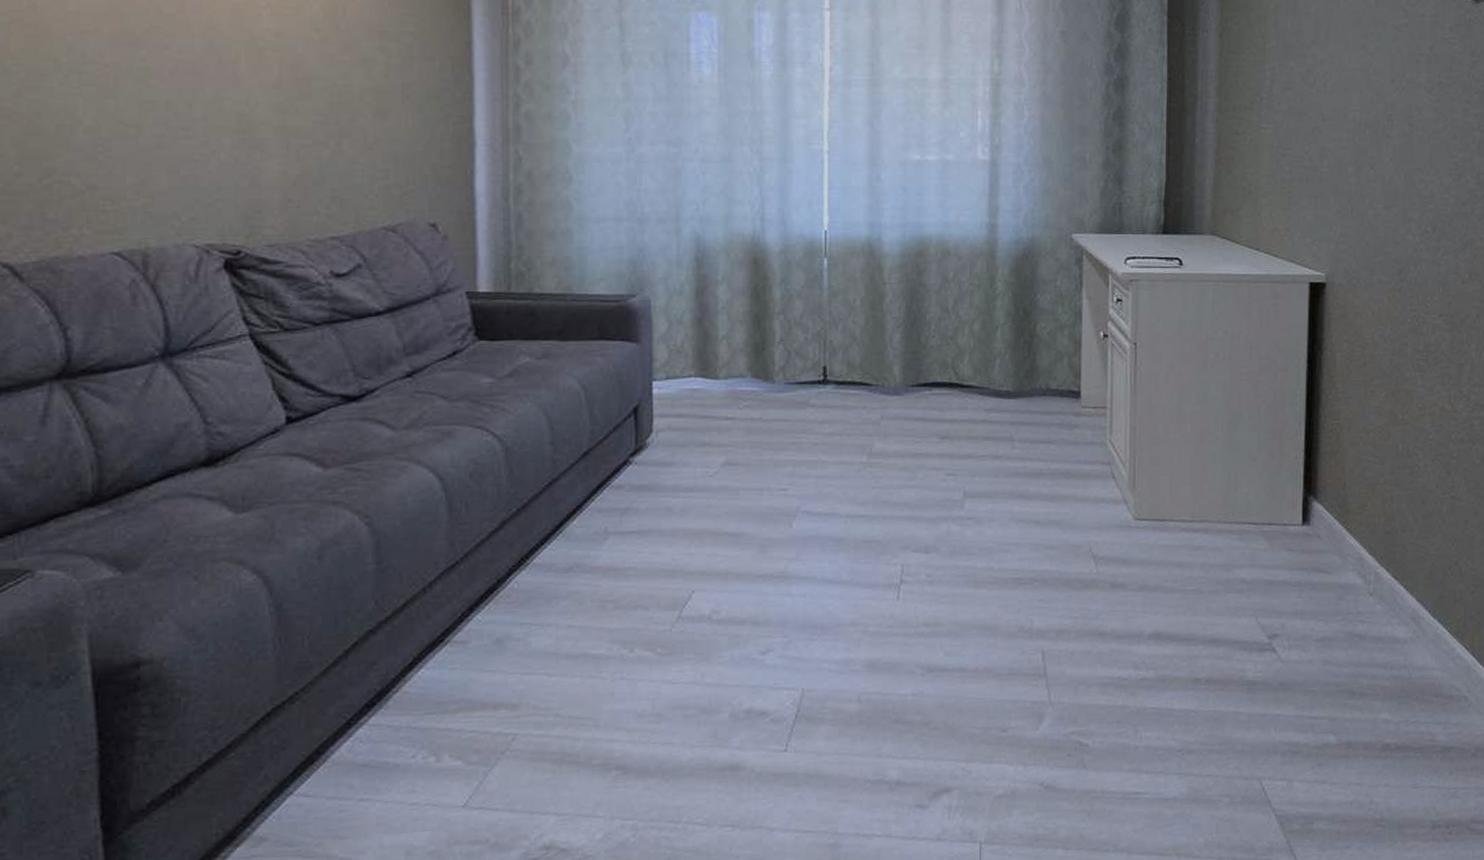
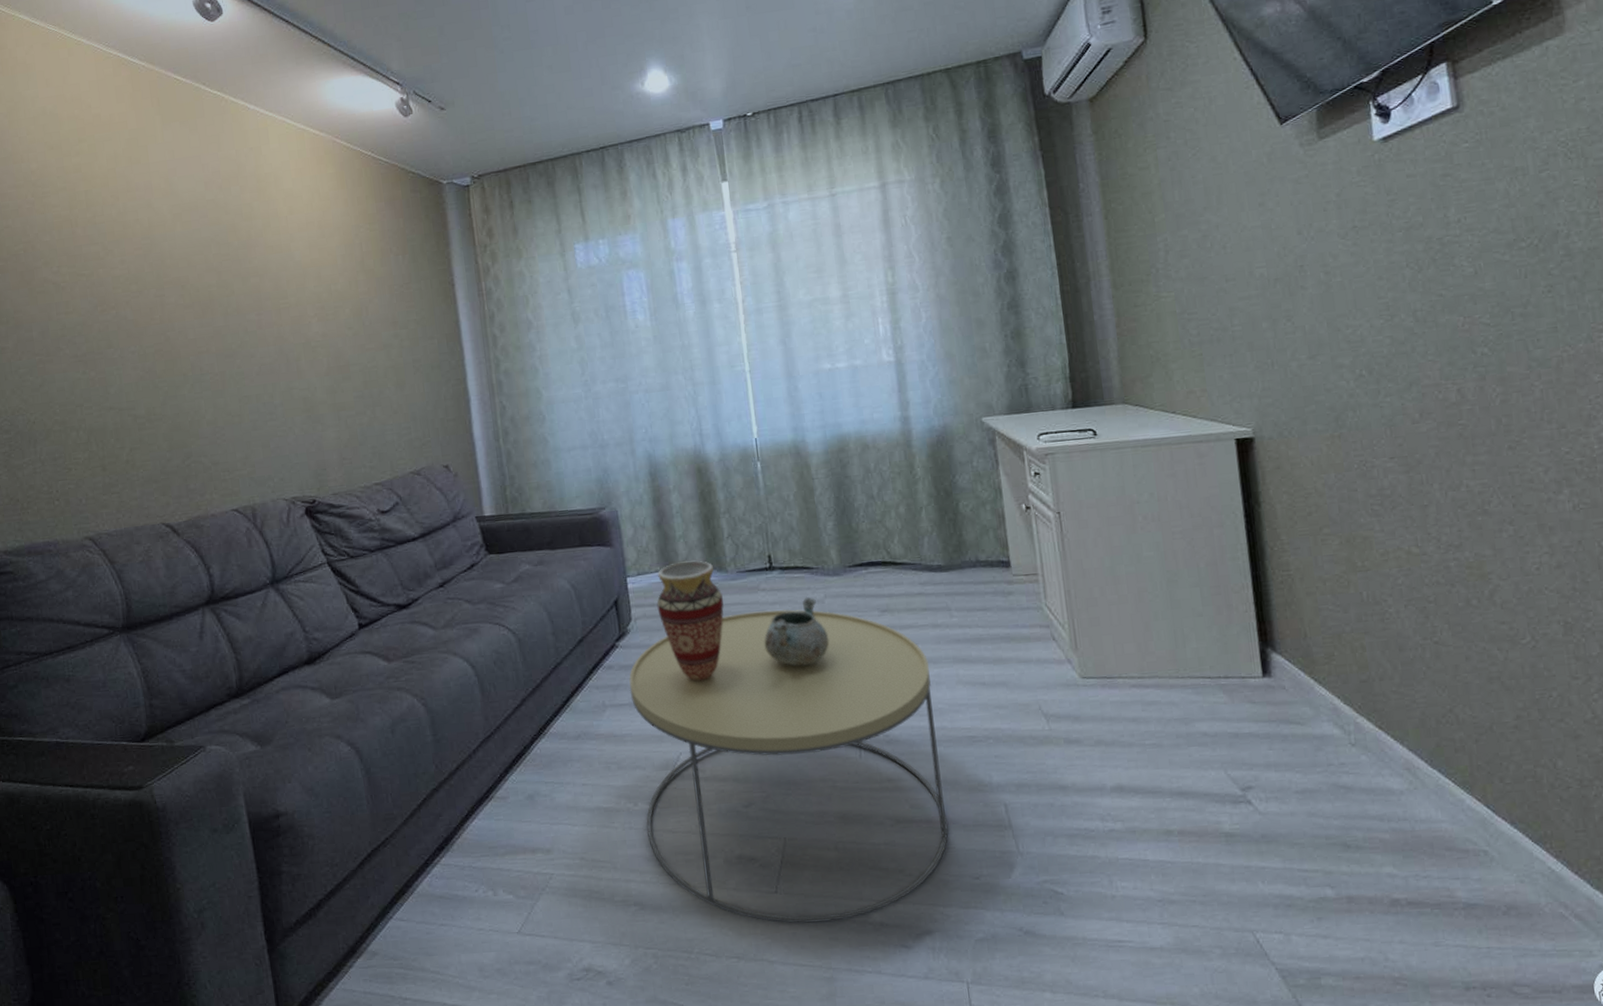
coffee table: none [640,429,983,785] -> present [629,609,949,923]
vase: none [685,366,766,507] -> present [656,560,724,681]
decorative bowl: none [806,417,880,495] -> present [764,597,830,666]

